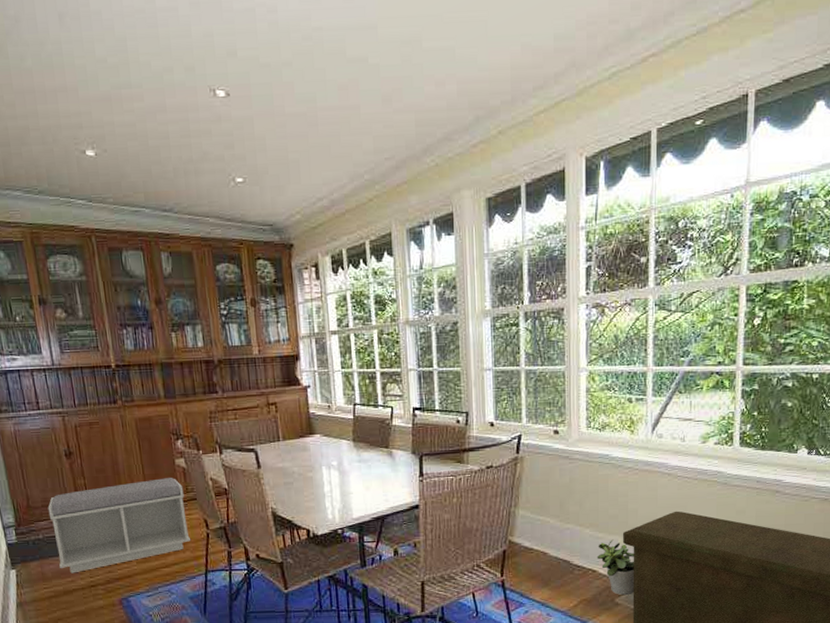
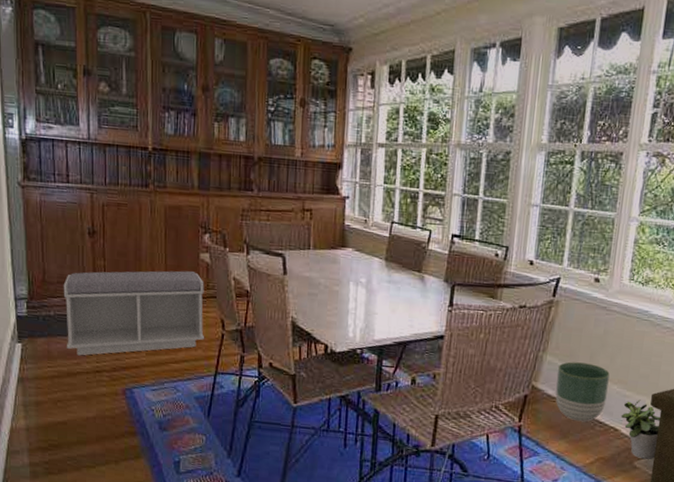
planter: none [530,512,581,569] -> present [555,362,610,422]

